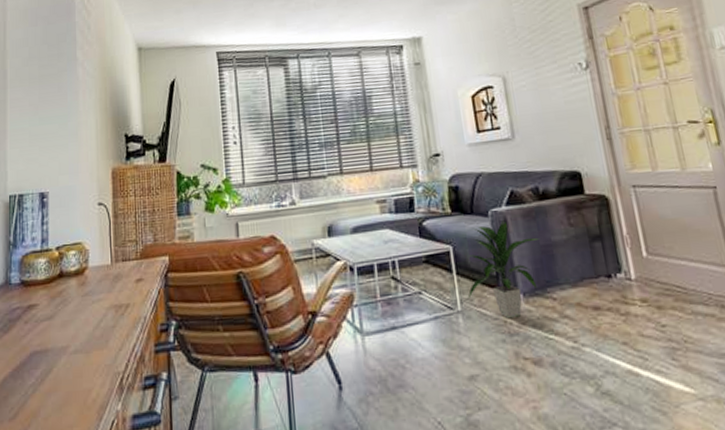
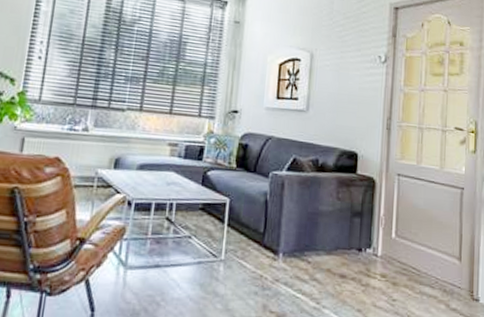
indoor plant: present [467,220,539,319] -> none [232,183,308,274]

